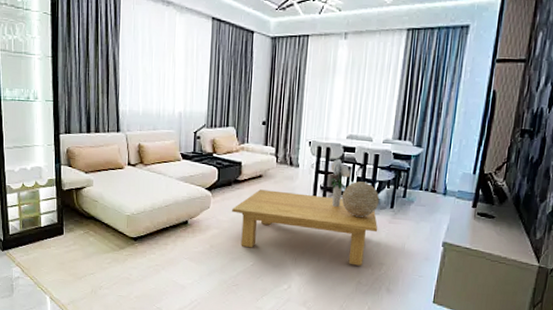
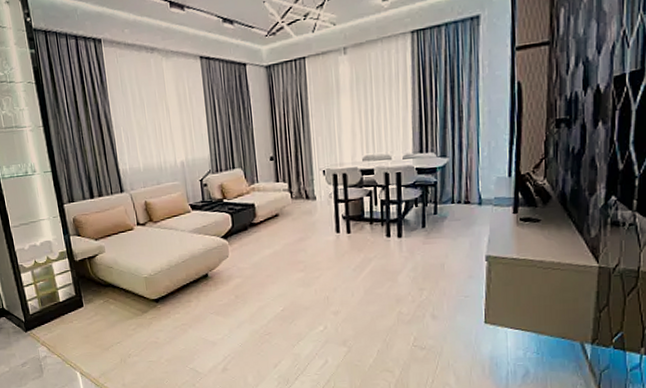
coffee table: present [232,189,378,266] -> none [252,226,412,295]
bouquet: present [330,158,351,207] -> none [351,183,373,236]
decorative sphere: present [341,181,380,217] -> none [366,204,409,243]

